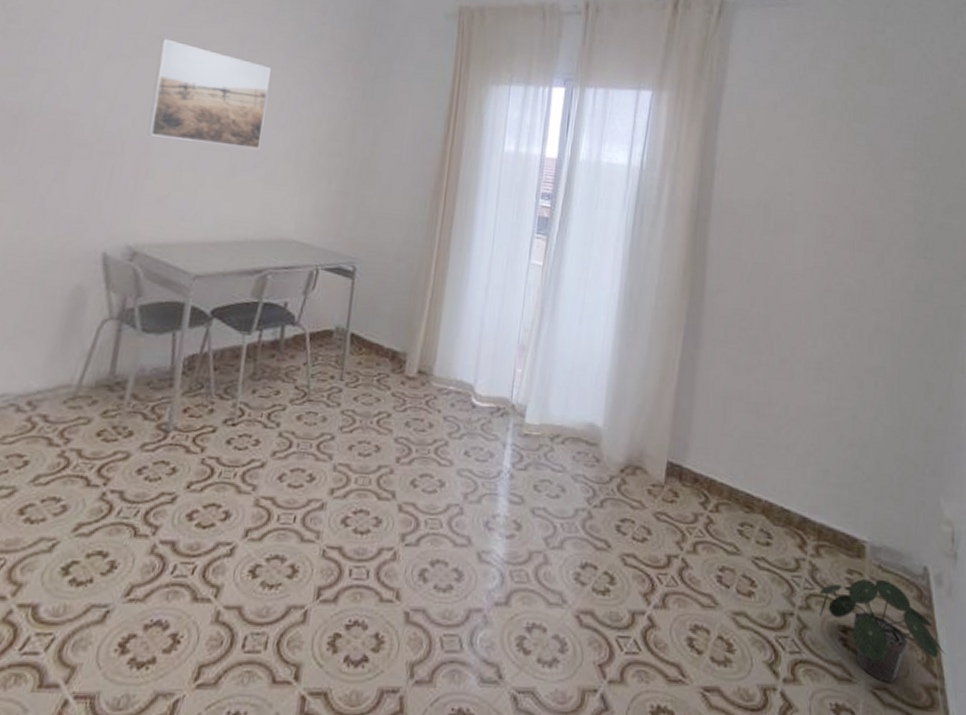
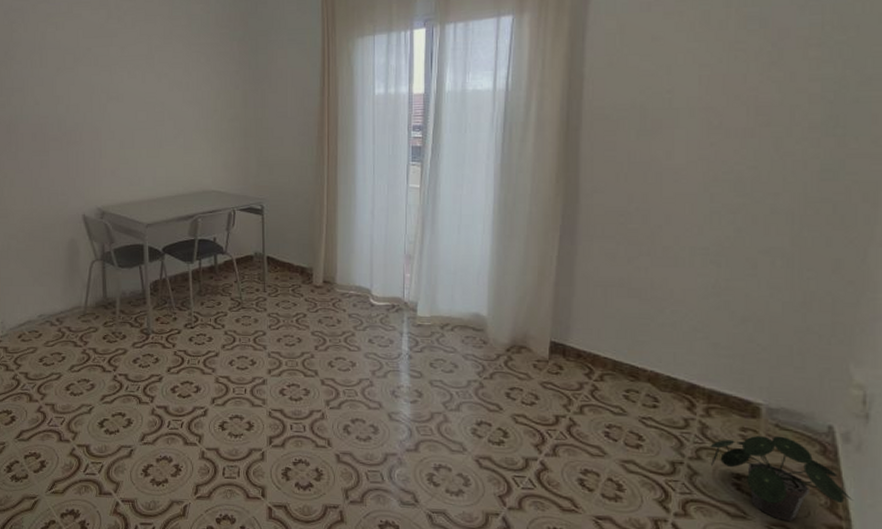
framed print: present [148,38,271,149] -> none [91,49,176,125]

